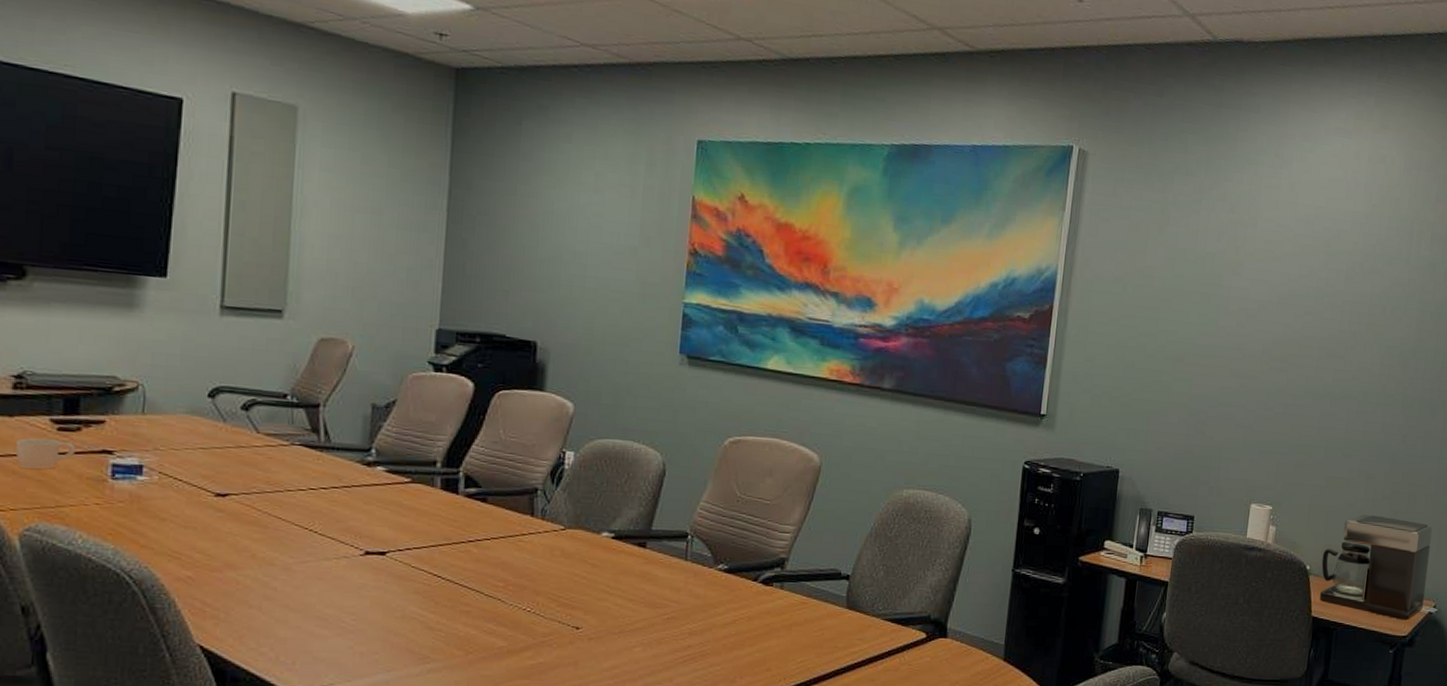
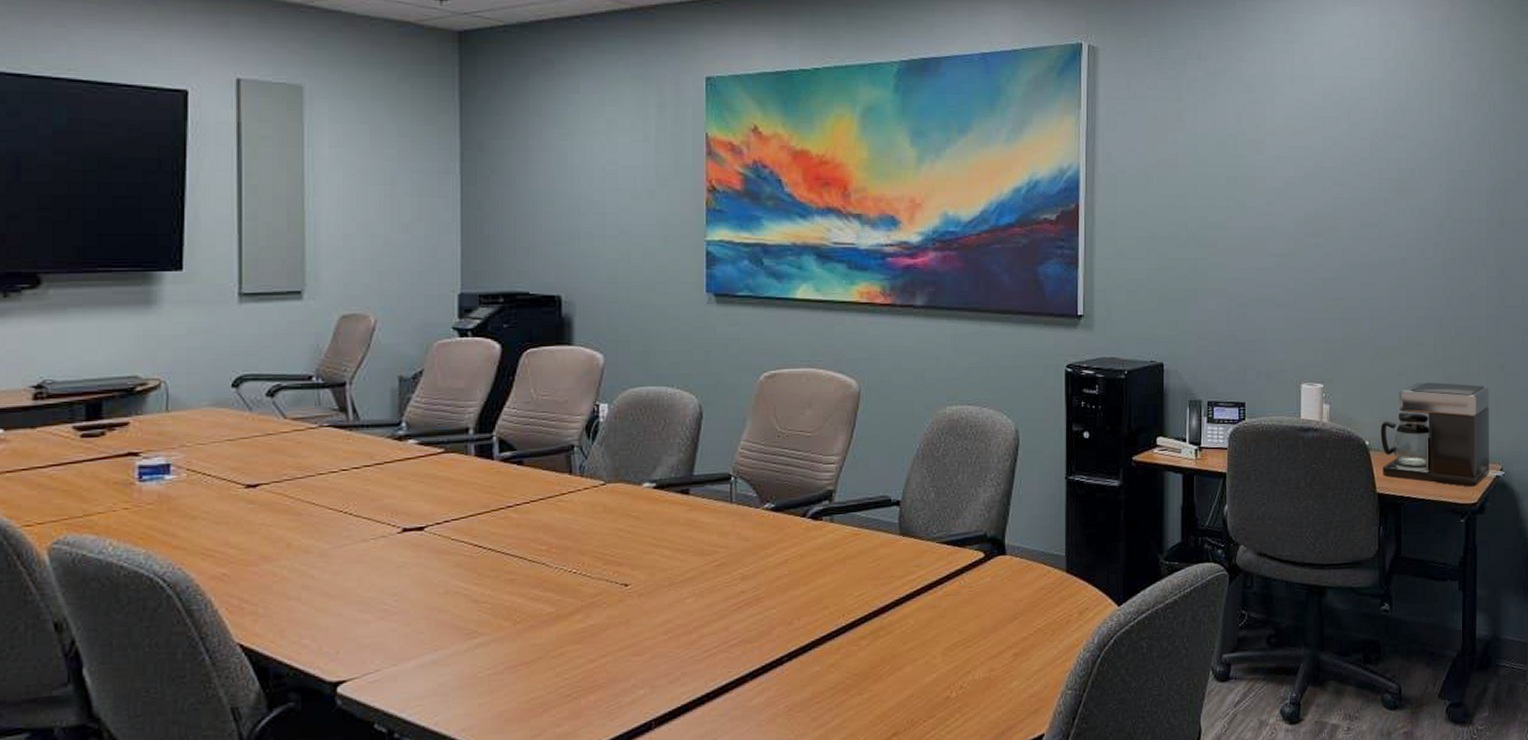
mug: present [15,437,77,470] -> none [39,446,101,481]

